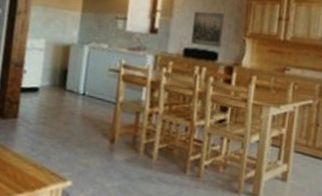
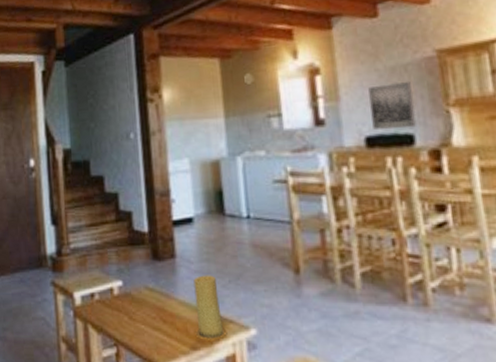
candle: none [21,134,48,187] -> present [193,275,227,340]

